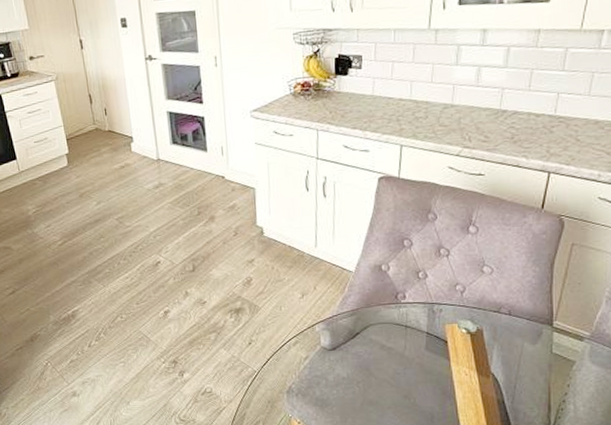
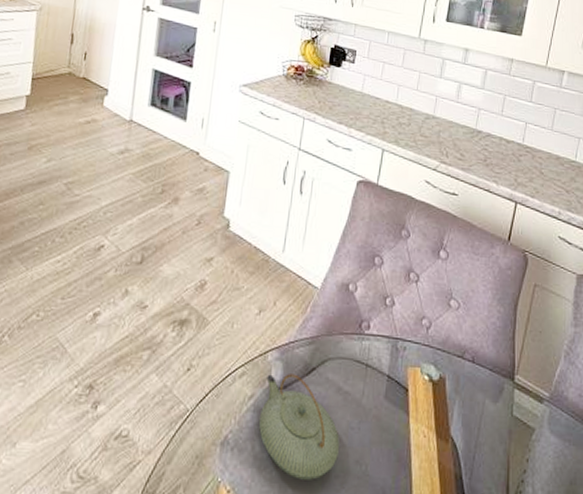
teapot: none [315,339,389,412] -> present [258,374,340,480]

